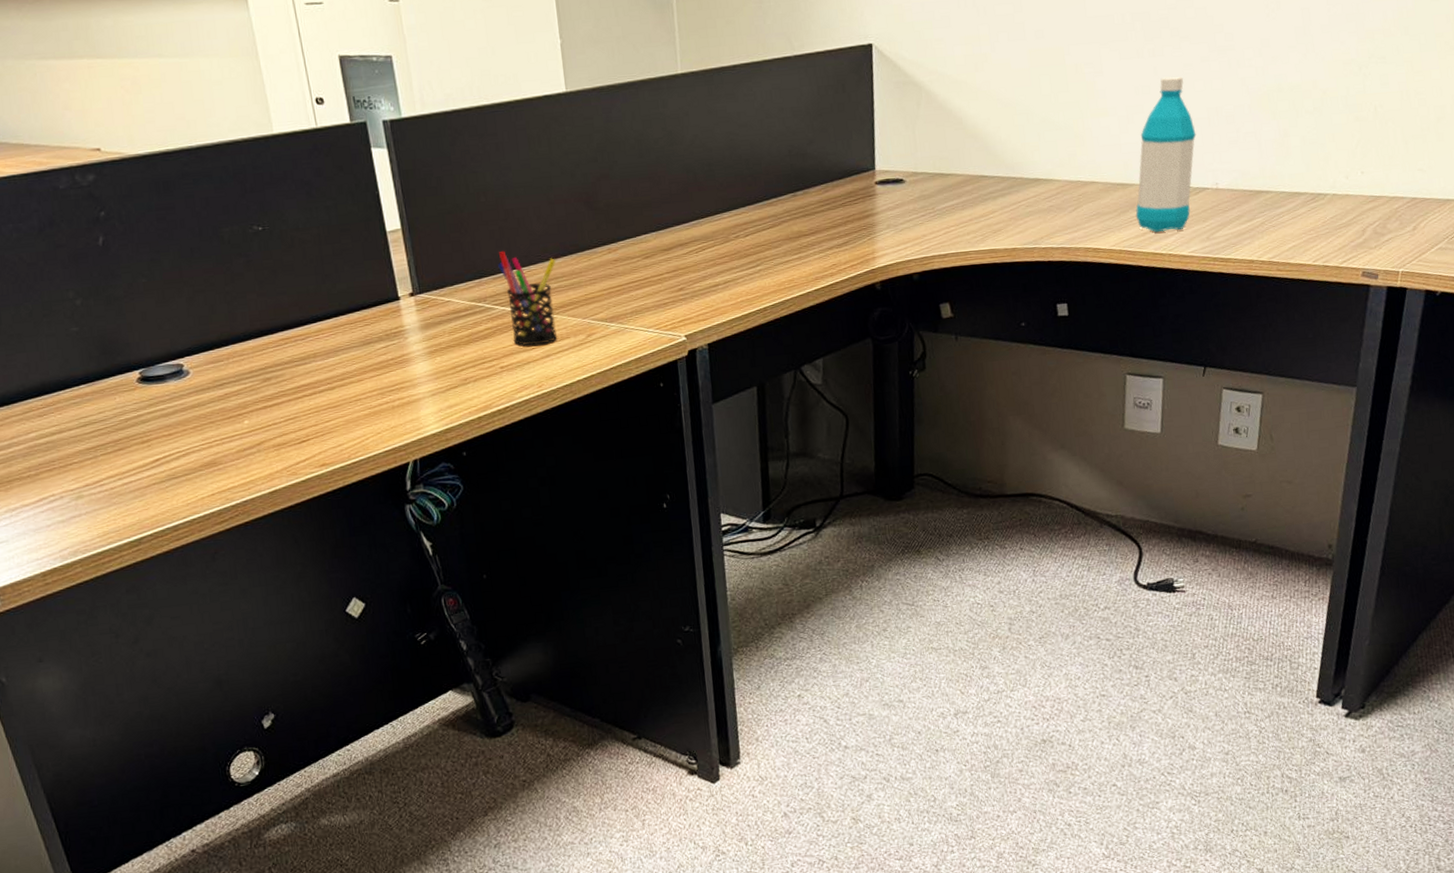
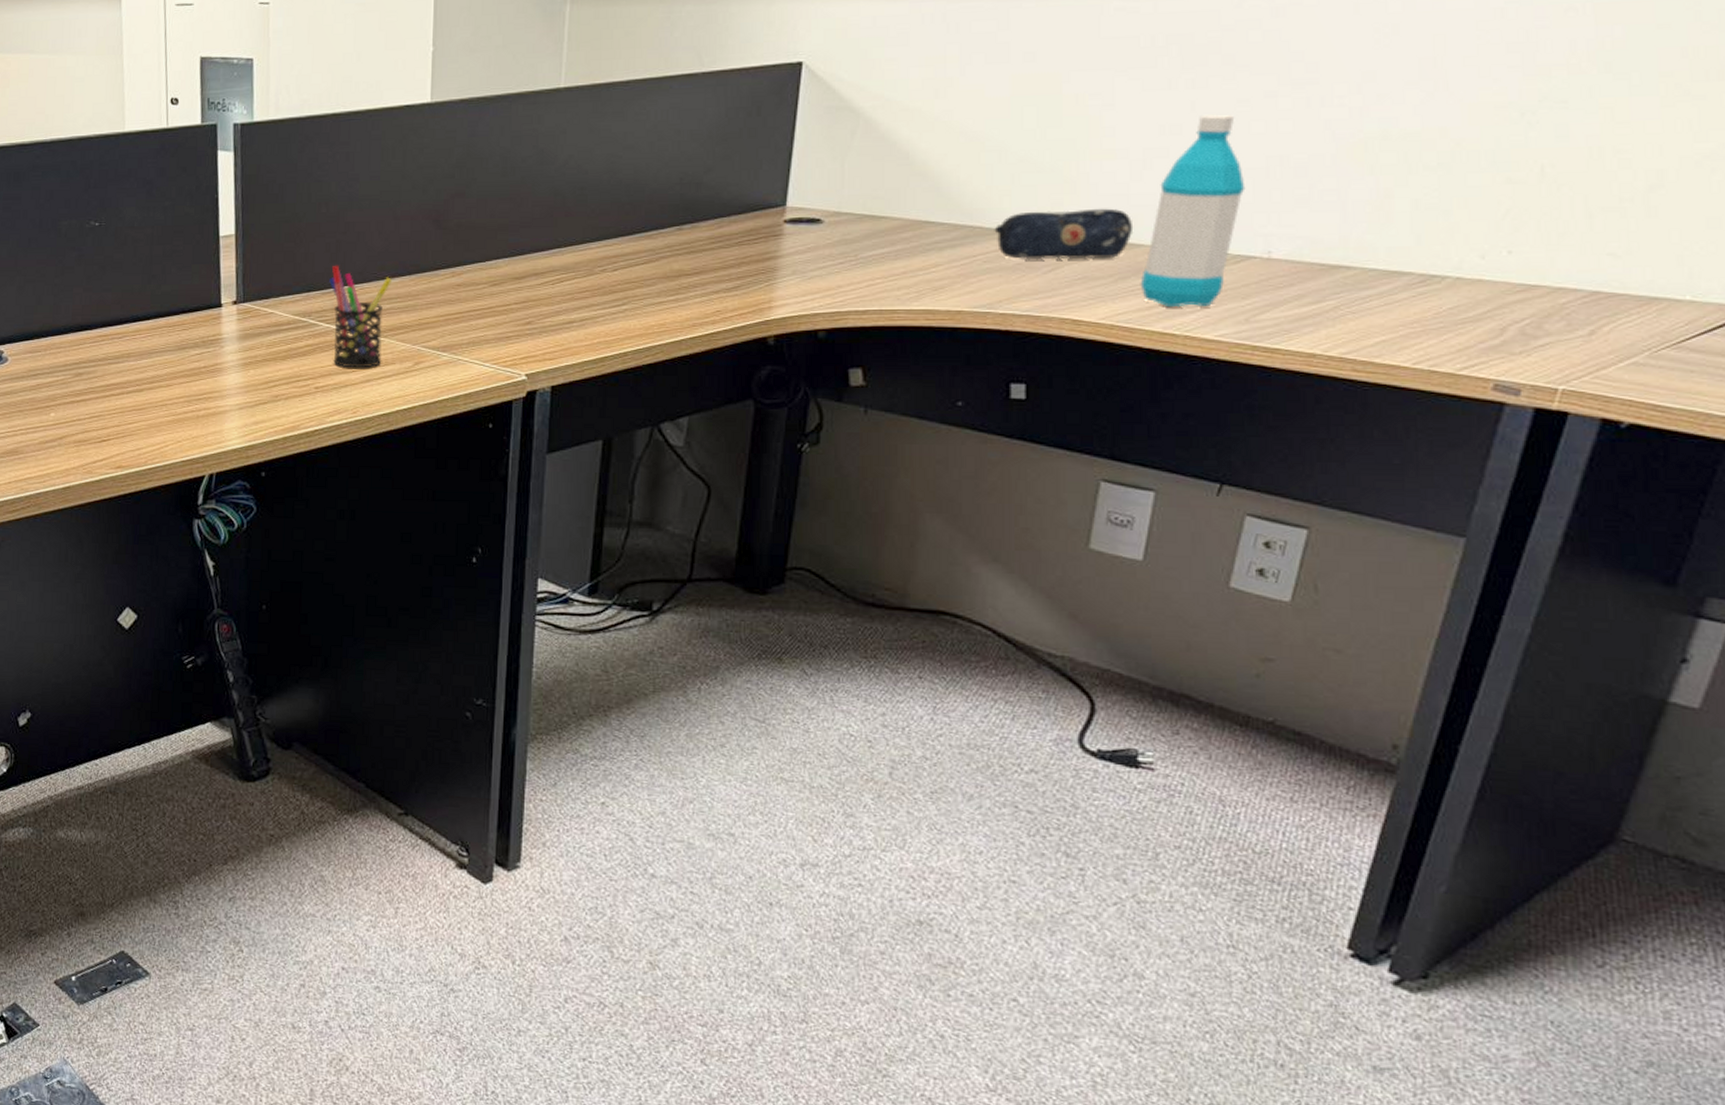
pencil case: none [1030,156,1127,203] -> present [994,208,1134,260]

